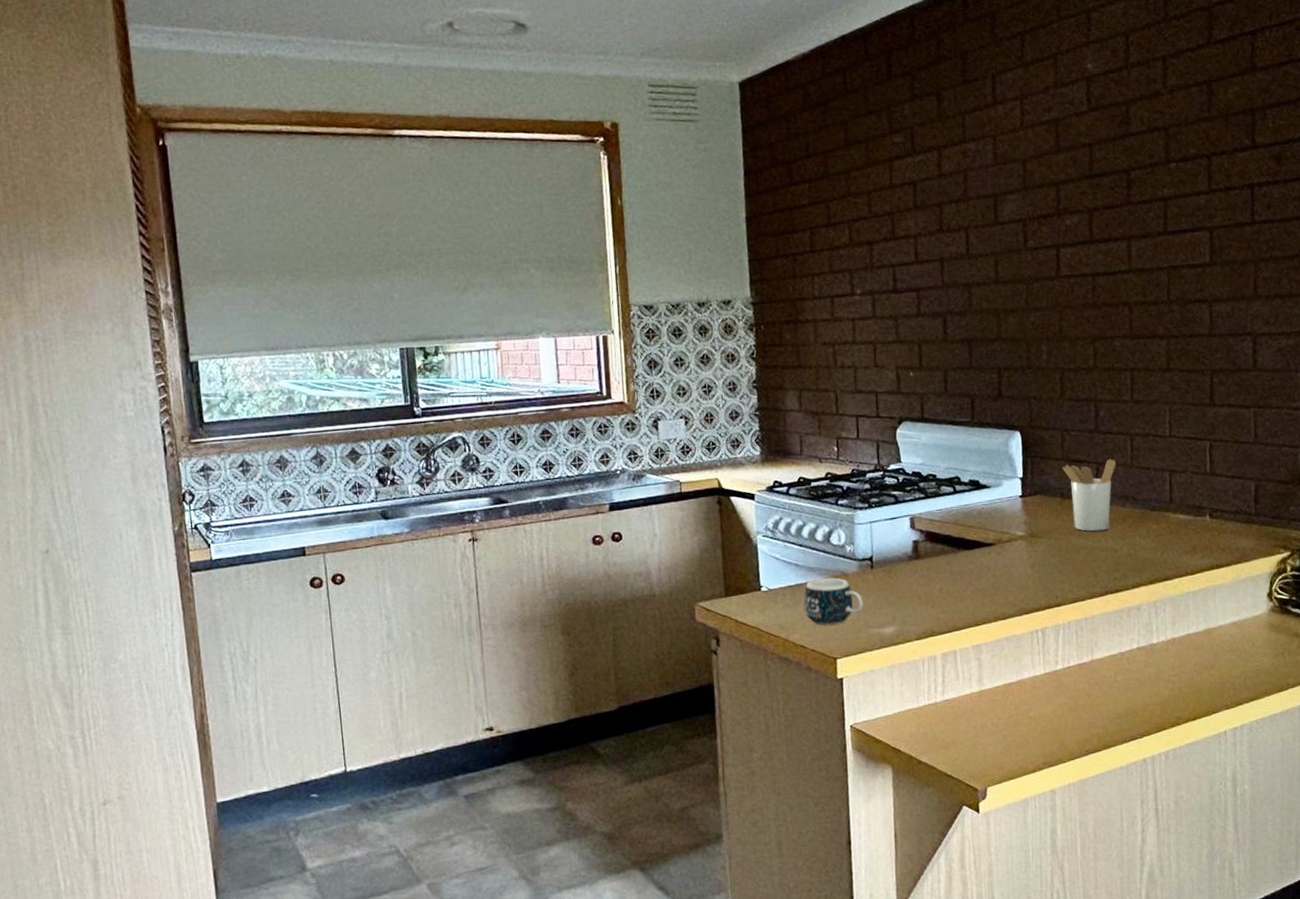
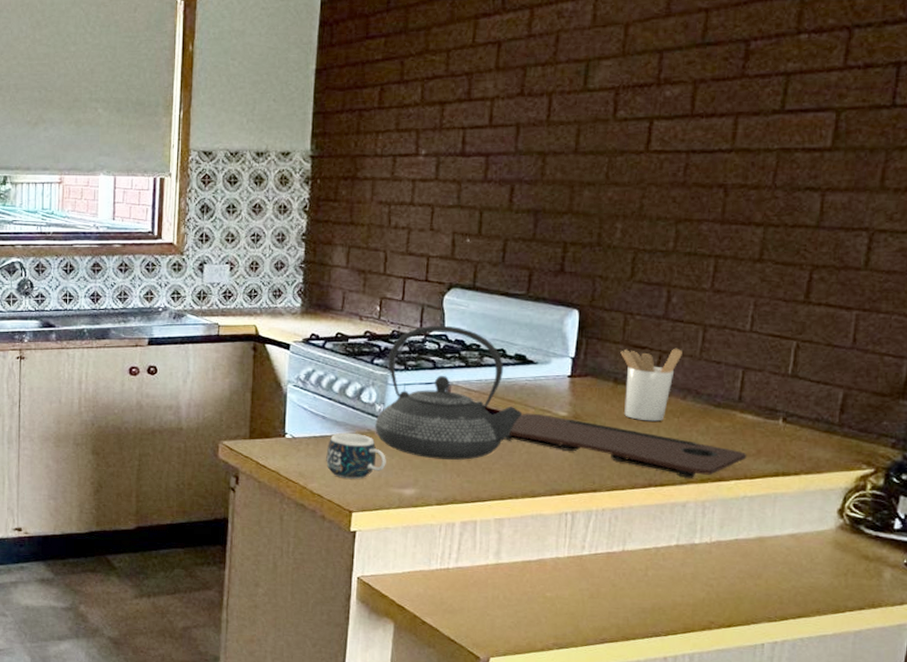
teapot: none [847,459,984,594] -> present [375,325,523,460]
cutting board: none [971,536,1185,581] -> present [504,413,747,478]

